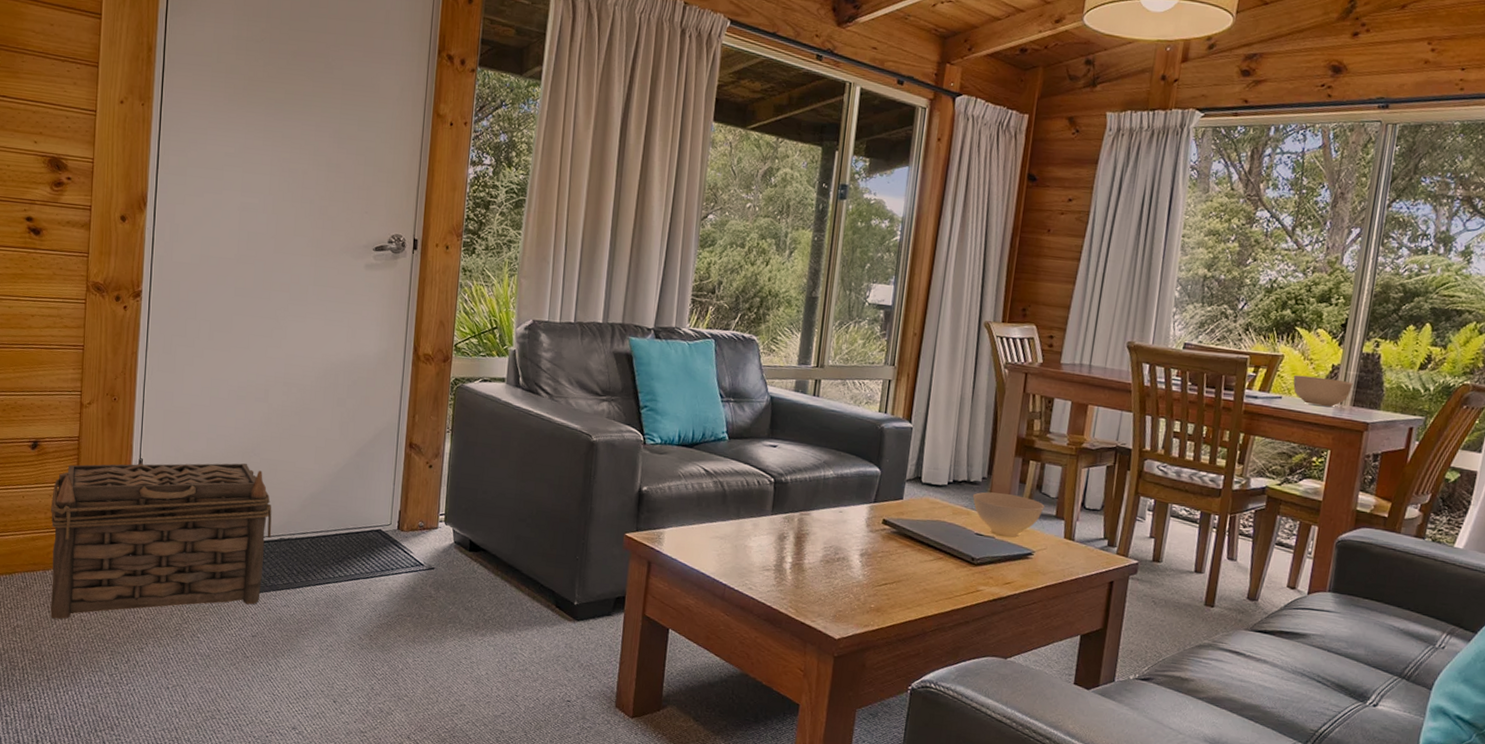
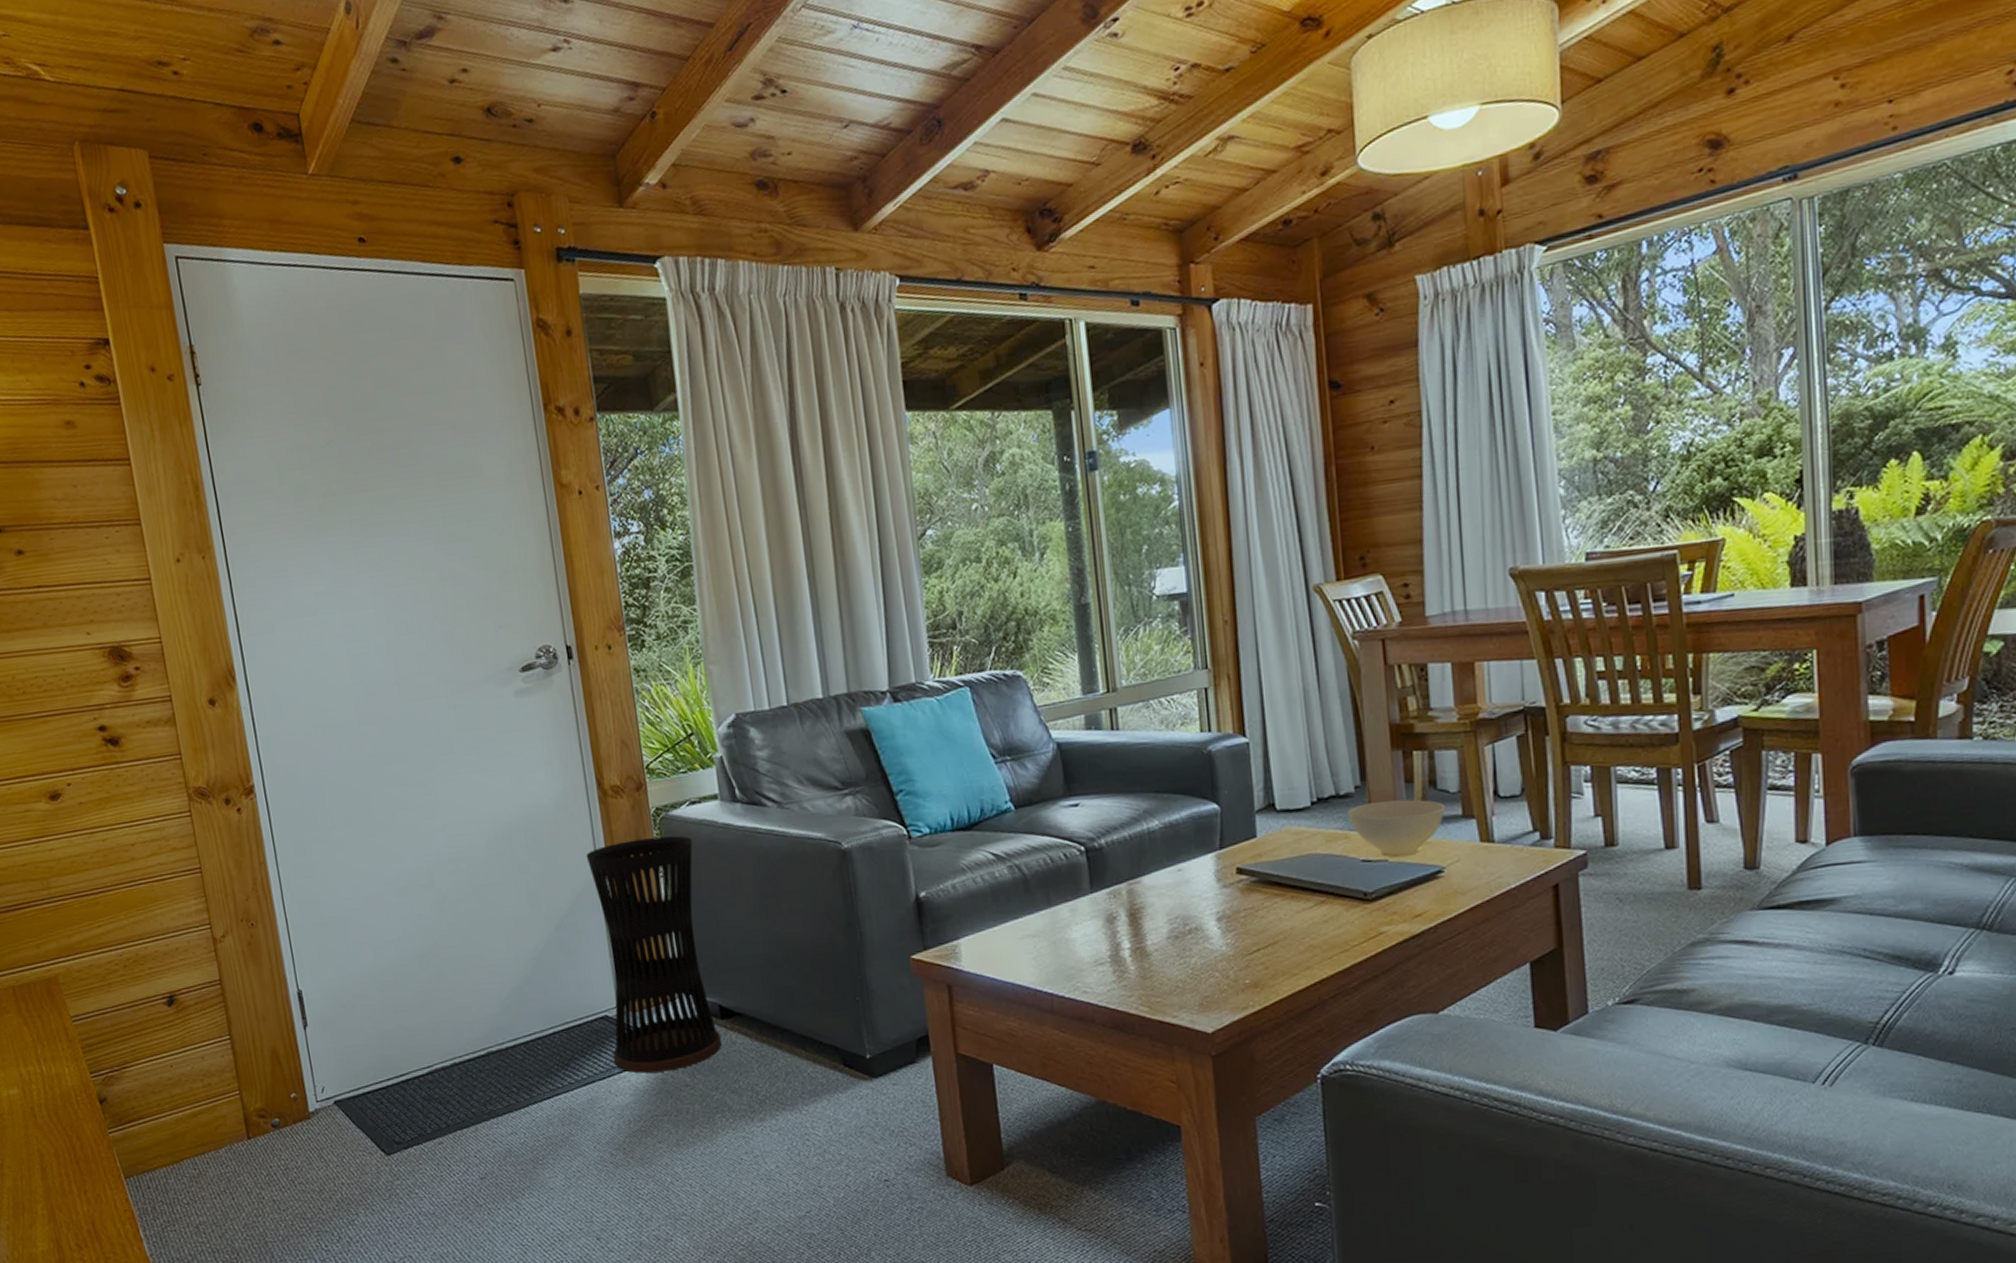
basket: present [50,463,272,619] -> none [204,968,480,1206]
umbrella stand: none [378,398,478,583] -> present [586,835,722,1073]
bowl: present [1293,375,1353,408] -> none [1744,553,1828,596]

